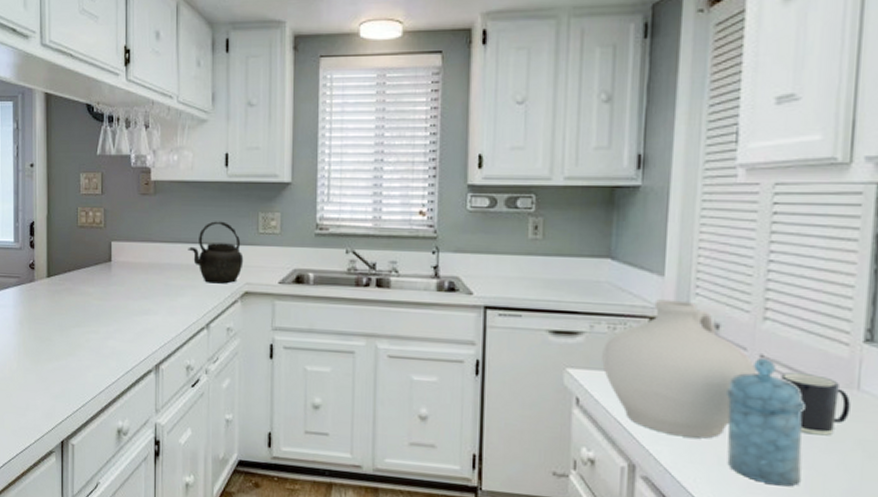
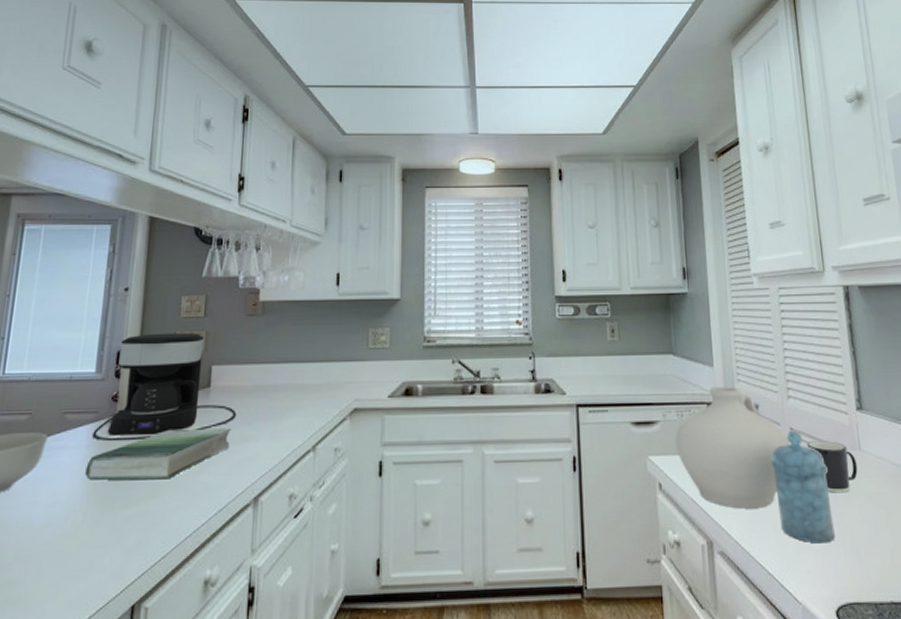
book: none [15,297,132,341] -> present [85,427,231,480]
coffee maker: none [17,208,136,305] -> present [92,332,237,442]
kettle: present [188,221,244,284] -> none [295,339,353,402]

